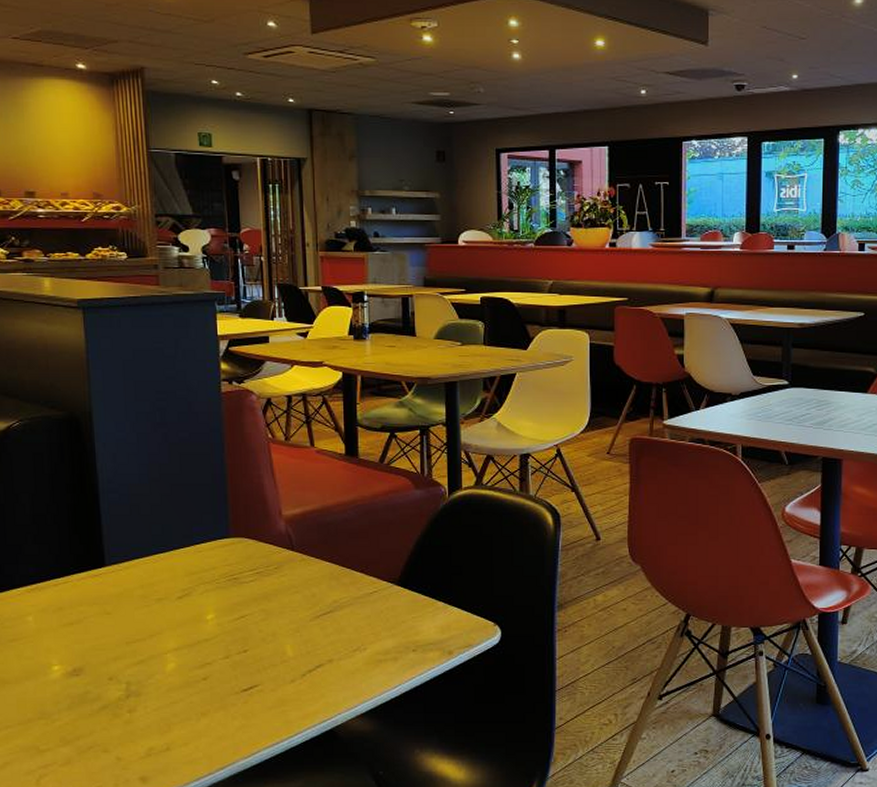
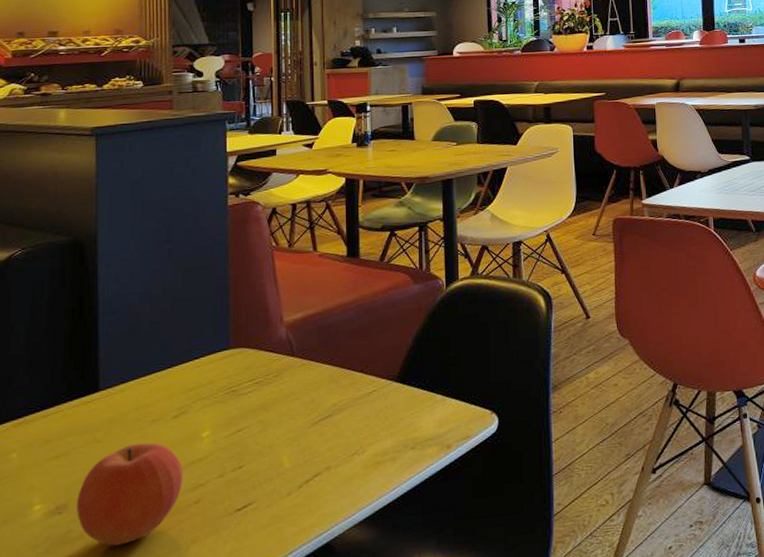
fruit: none [91,619,191,710] -> present [76,443,183,546]

